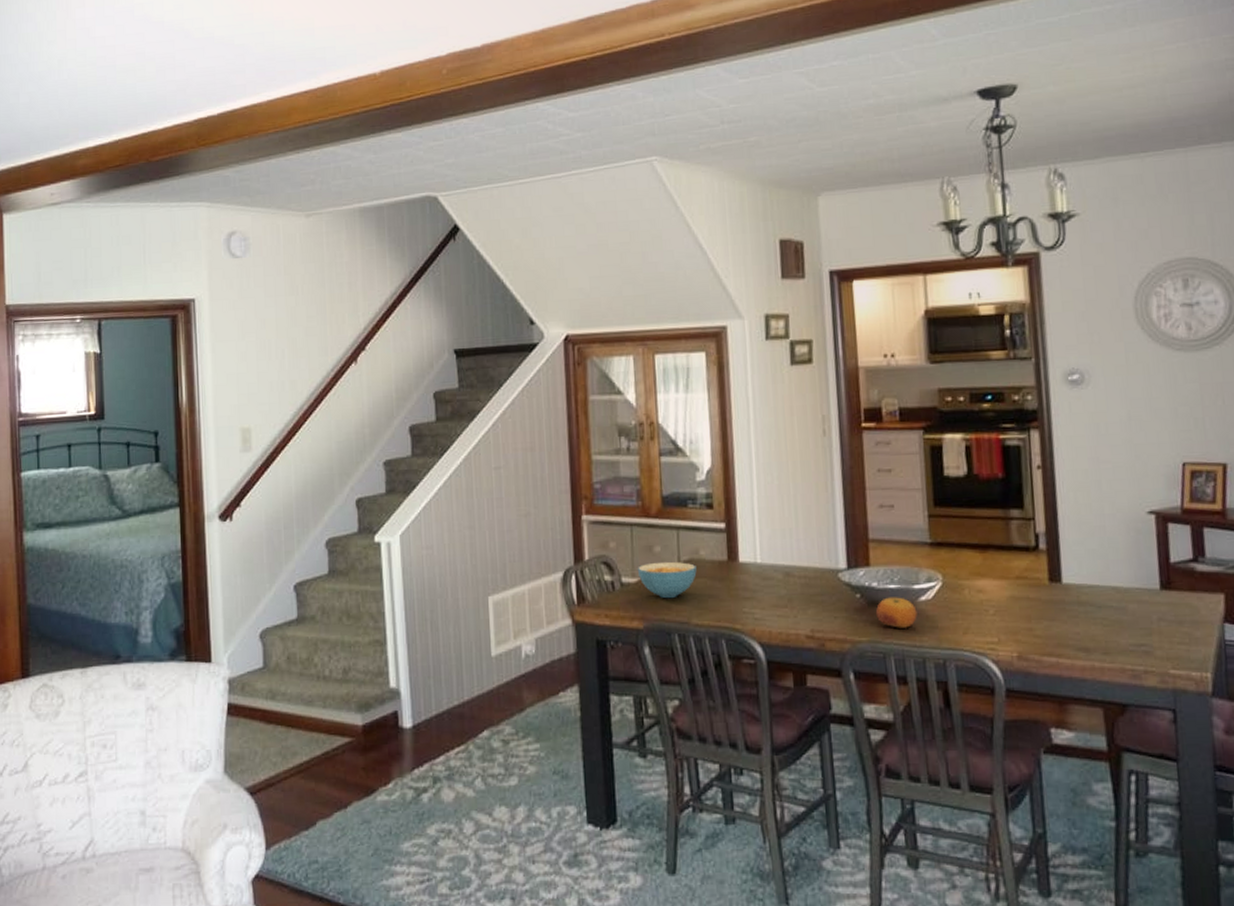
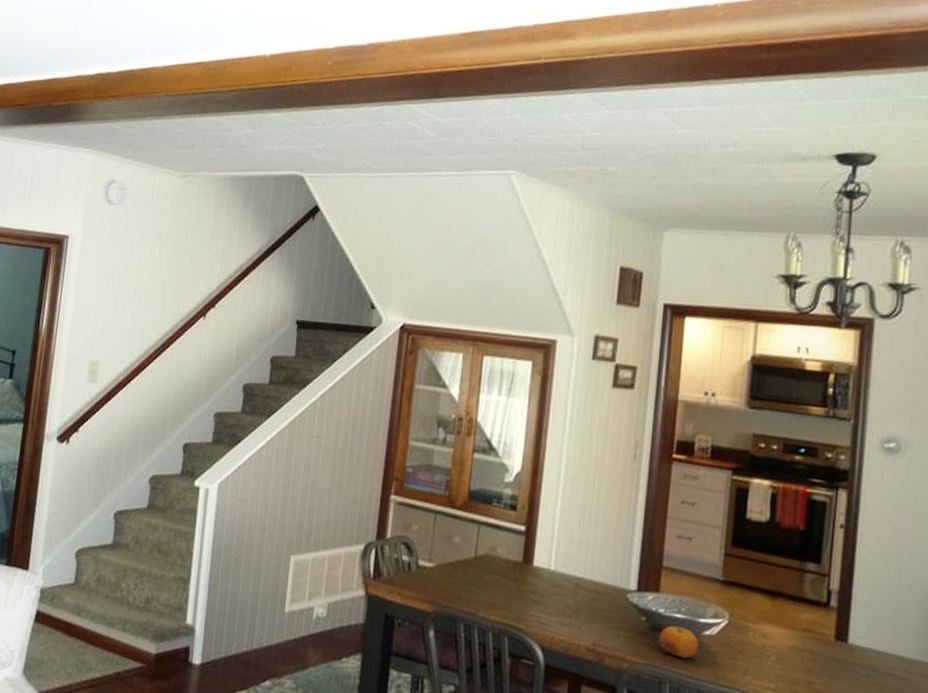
cereal bowl: present [637,561,697,598] -> none [434,551,492,588]

